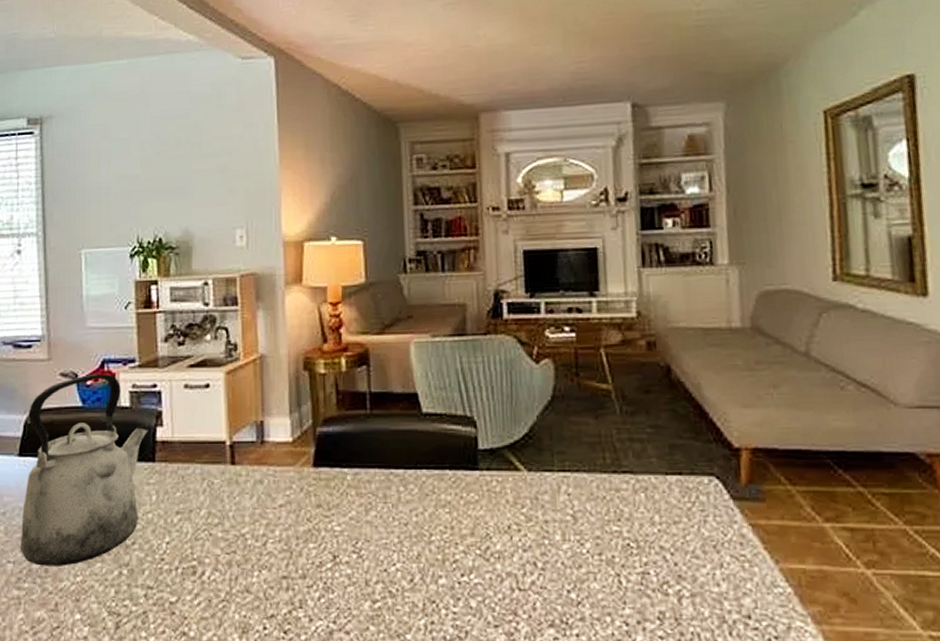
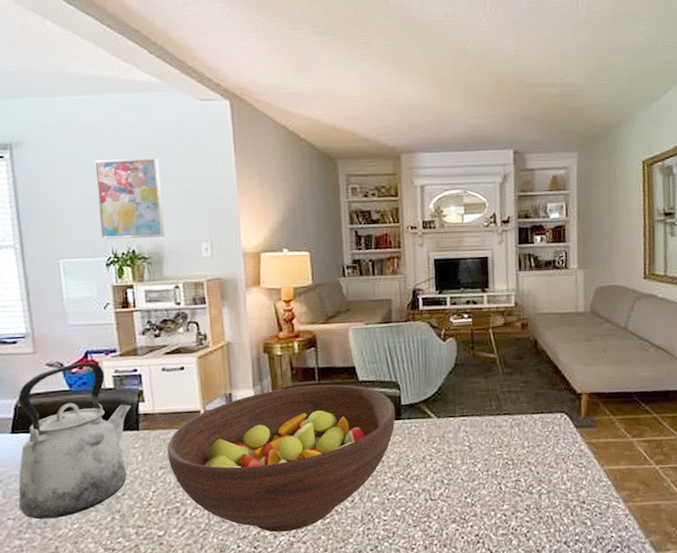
wall art: none [124,128,196,226] -> present [94,158,165,239]
fruit bowl: none [186,415,471,614] -> present [167,384,396,533]

